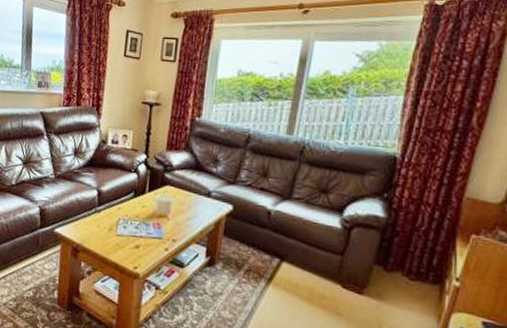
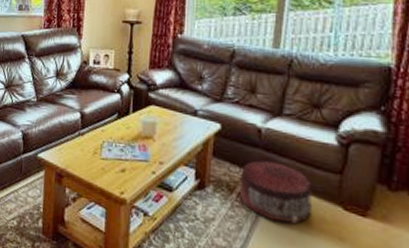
pouf: none [247,240,314,299] -> present [239,160,311,223]

